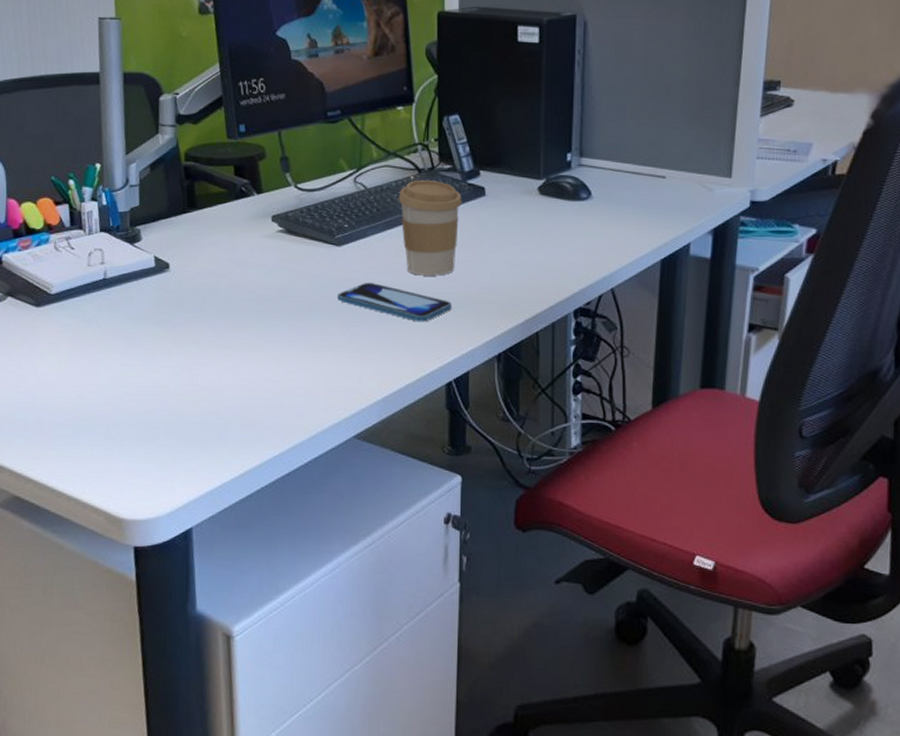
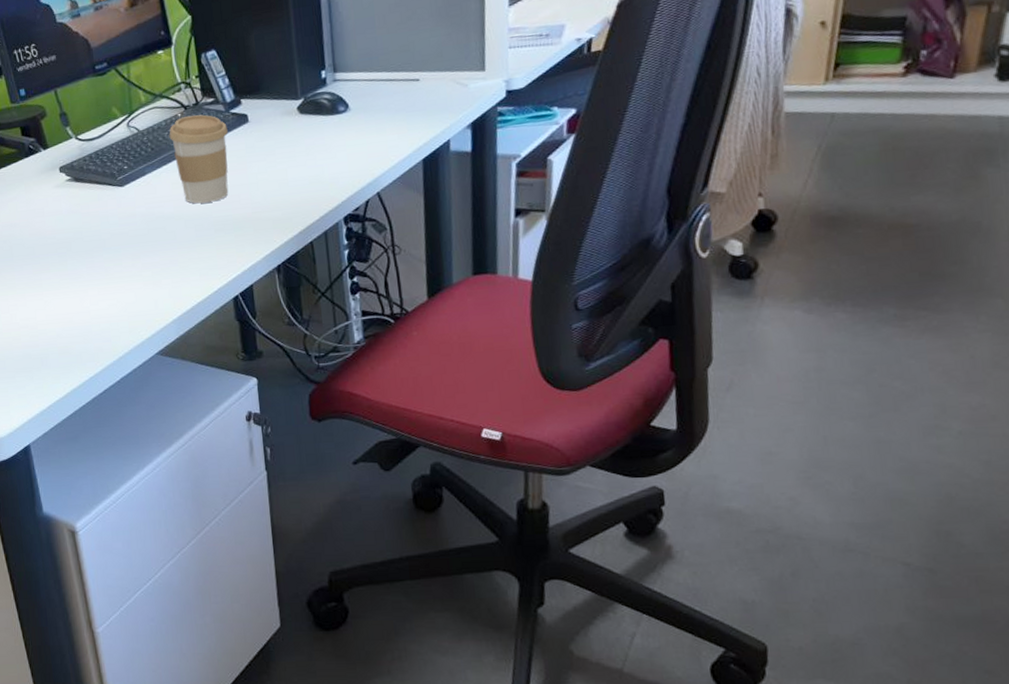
smartphone: present [337,282,452,322] -> none [126,215,230,246]

